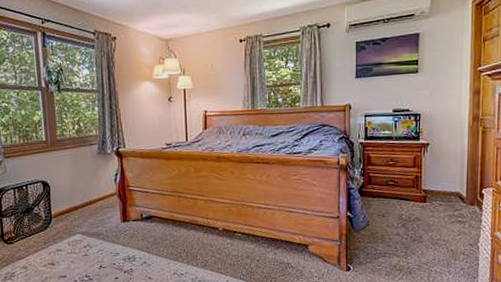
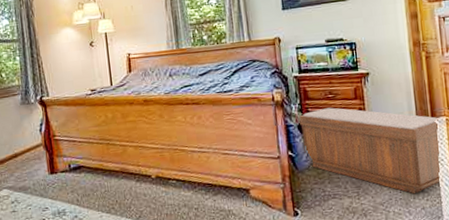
bench: none [361,174,486,256] -> present [299,107,441,194]

